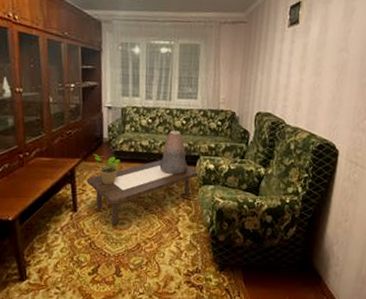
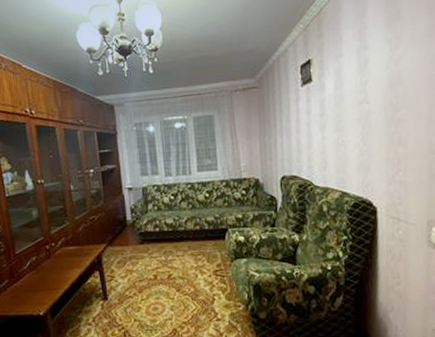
coffee table: present [86,160,200,226] -> none [114,237,230,312]
potted plant: present [93,153,121,185] -> none [118,237,147,269]
decorative urn: present [159,130,187,175] -> none [187,205,216,252]

